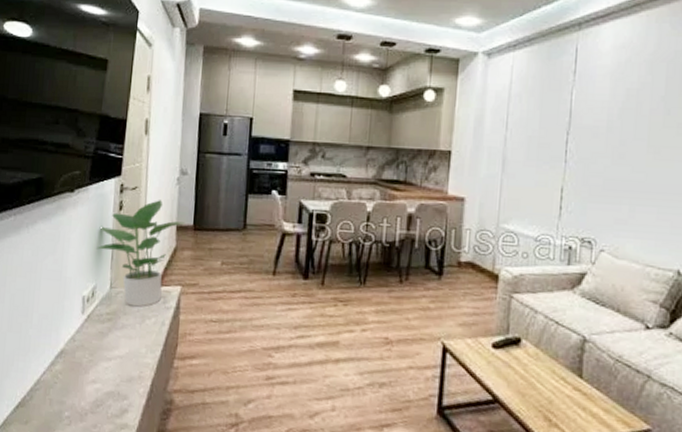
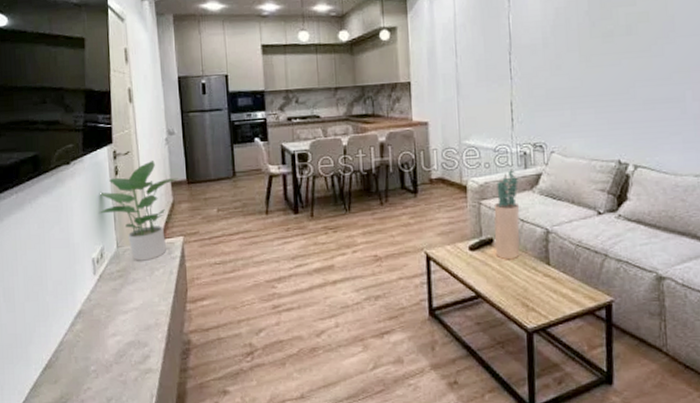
vase: none [521,262,559,366] -> present [494,168,520,260]

